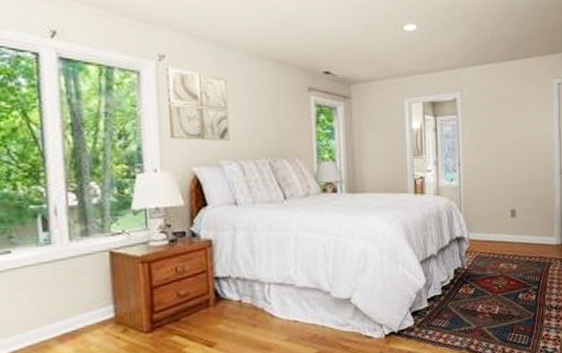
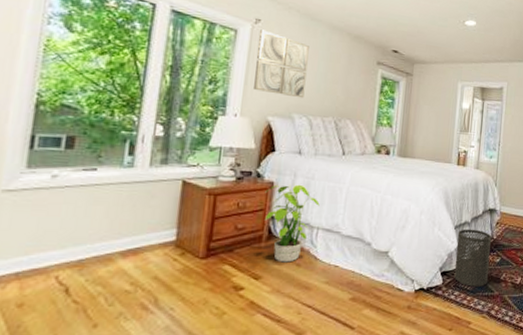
potted plant: none [204,237,267,325] -> present [265,182,320,263]
trash can: none [424,261,463,324] -> present [454,229,491,287]

